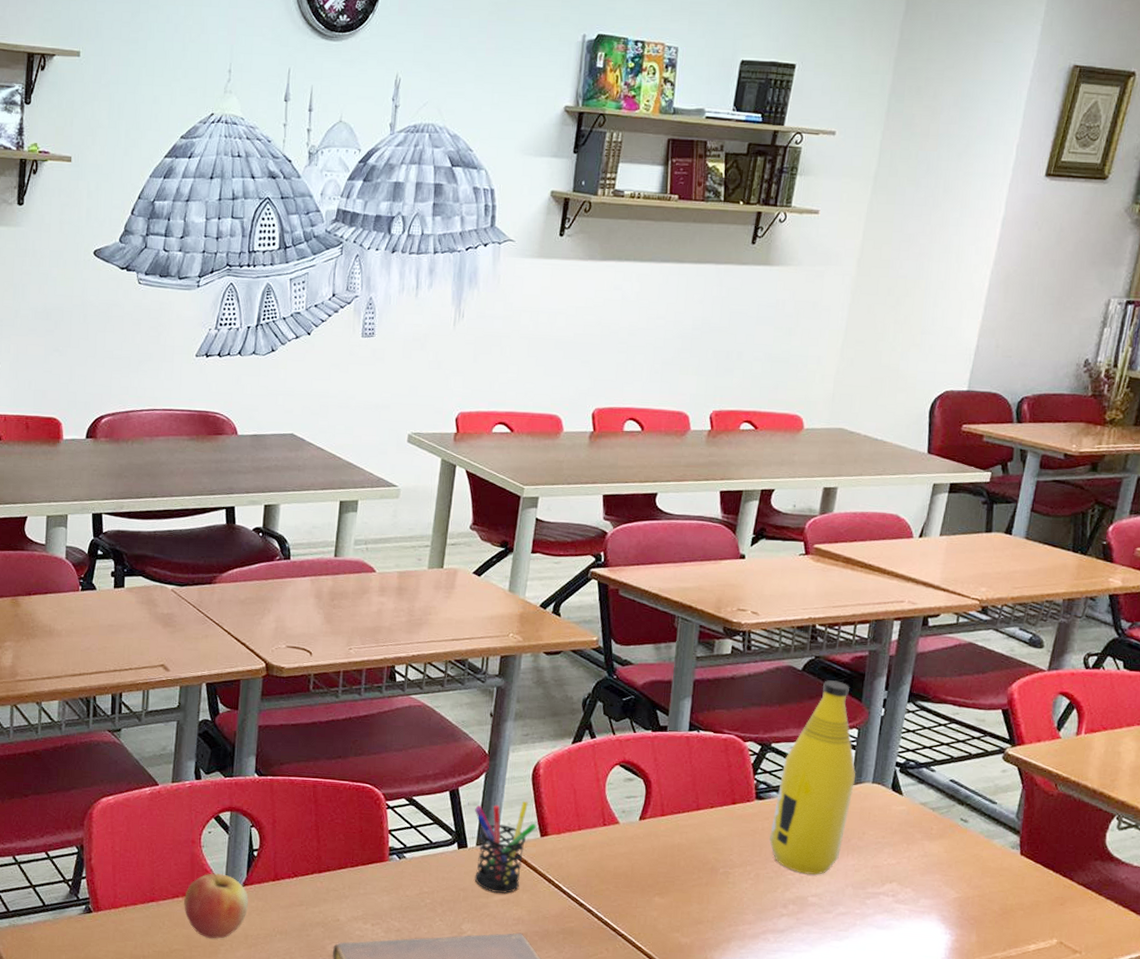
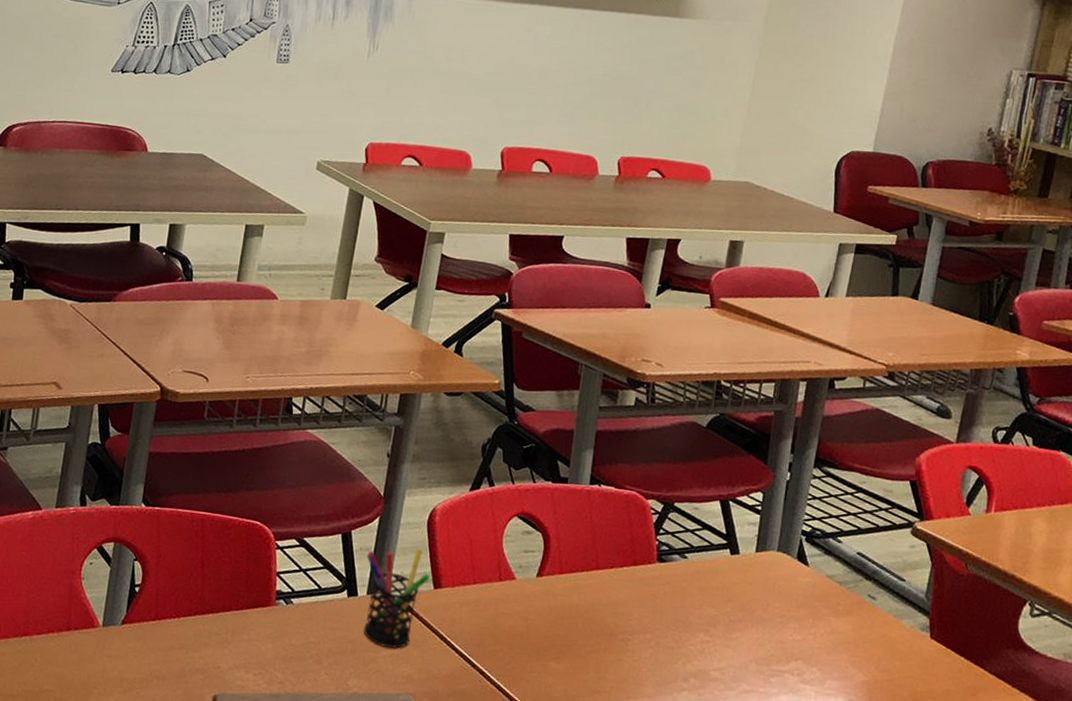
apple: present [183,869,248,939] -> none [58,603,127,681]
bottle: present [769,680,856,875] -> none [671,439,761,647]

